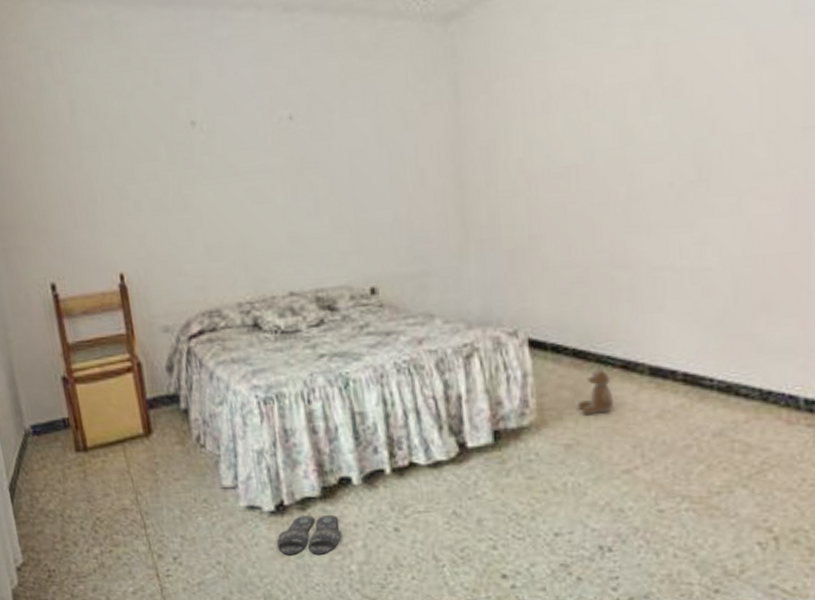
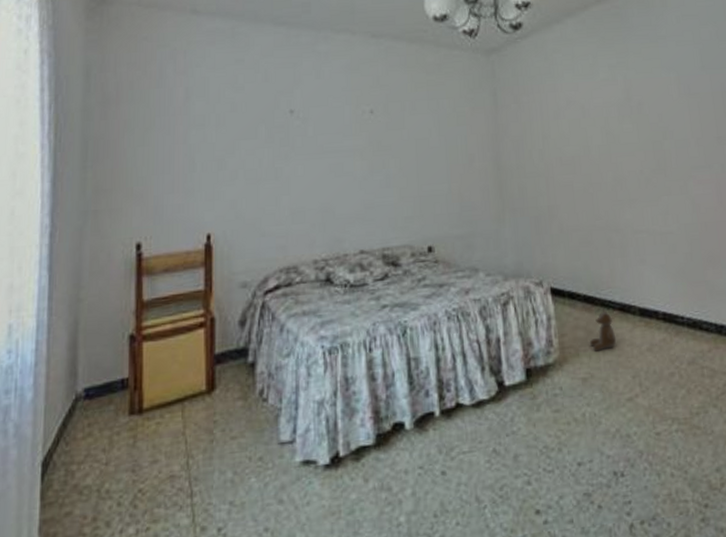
slippers: present [277,514,343,556] -> none [329,462,394,513]

